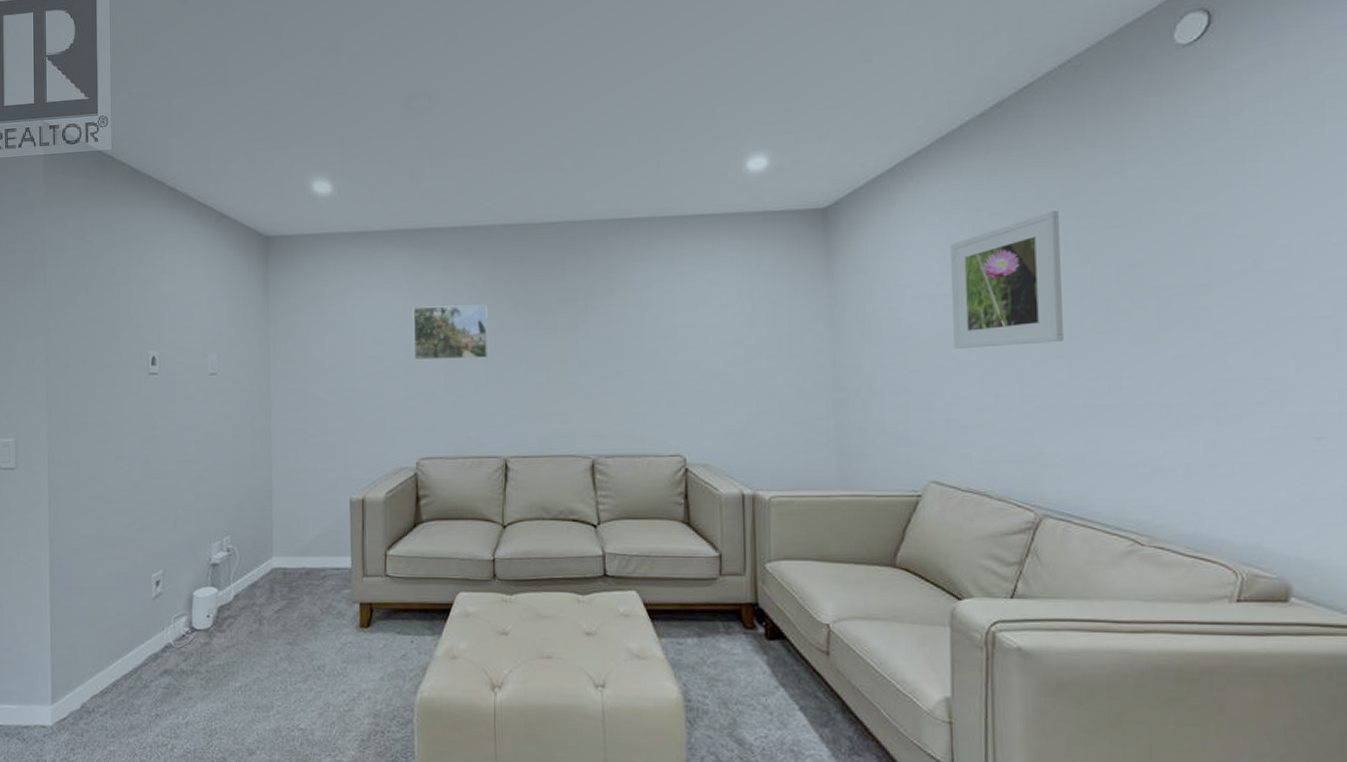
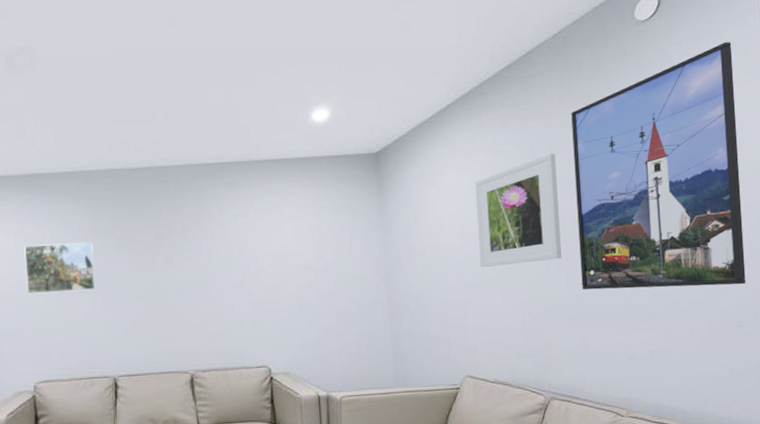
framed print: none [1082,69,1328,384] -> present [571,42,746,290]

